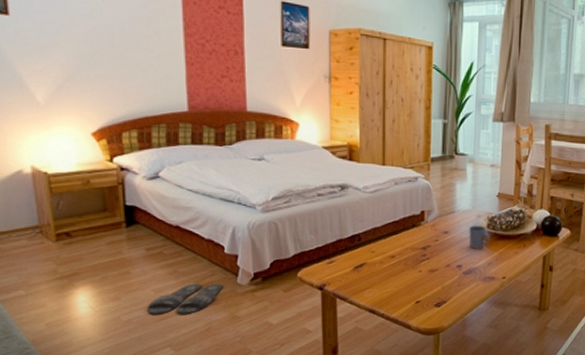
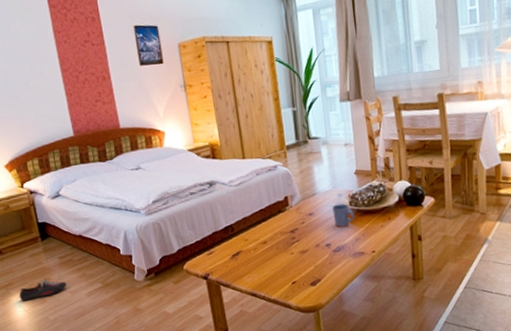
shoe: none [85,270,151,296] -> present [19,277,67,301]
slippers: present [148,283,223,316] -> none [67,281,124,314]

